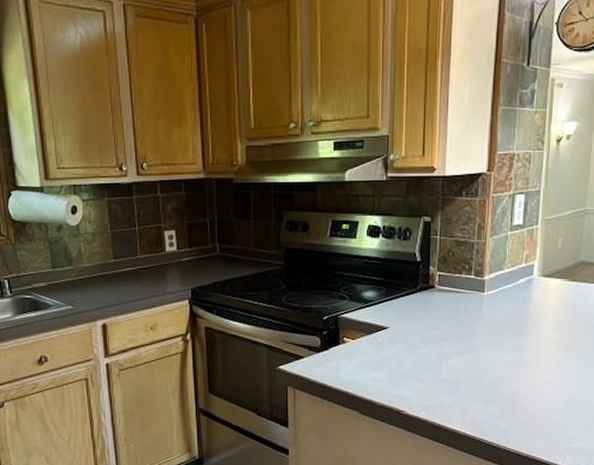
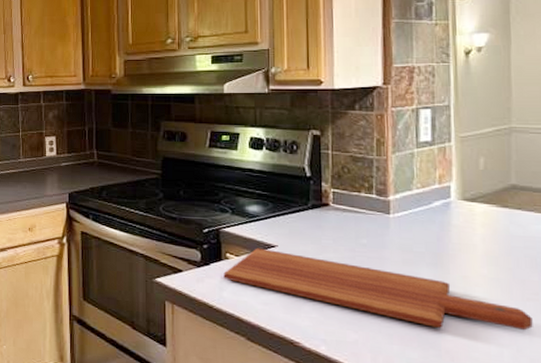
cutting board: none [341,330,583,387] -> present [223,248,533,331]

